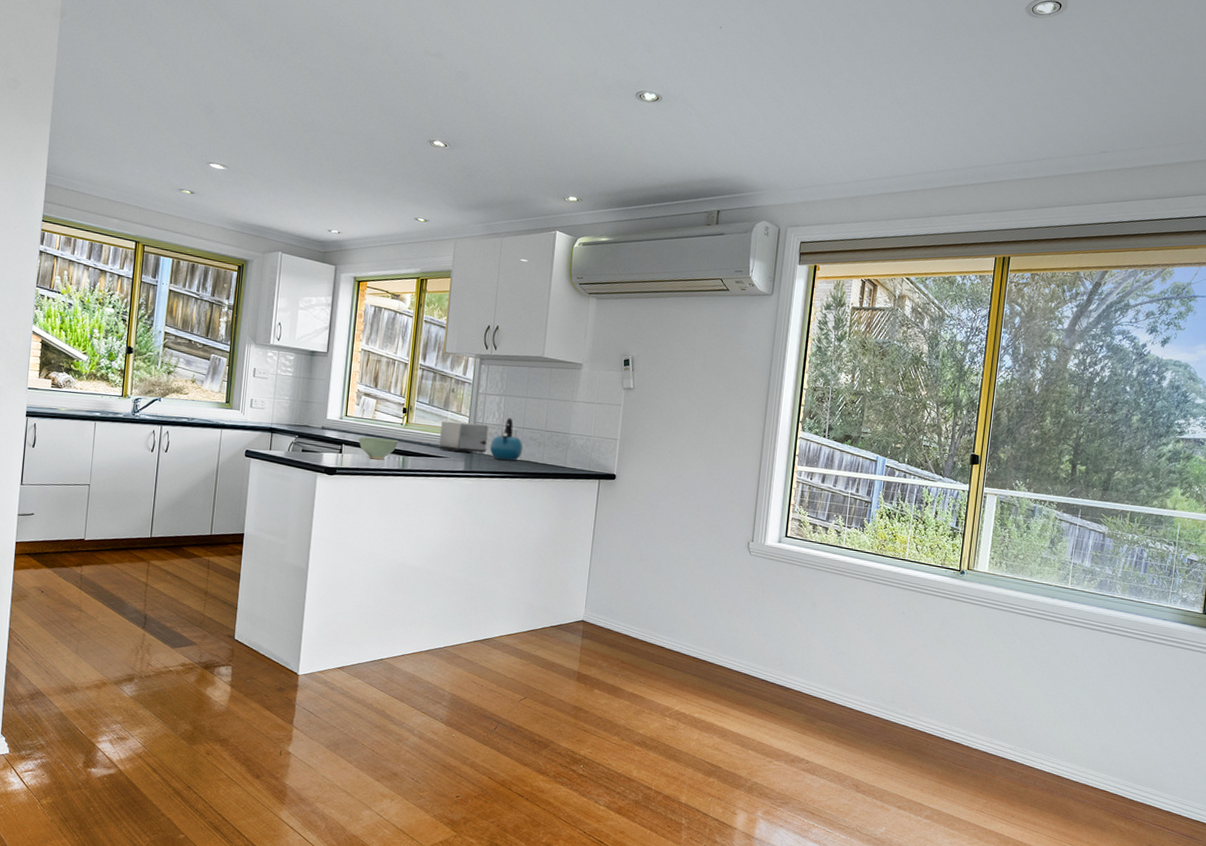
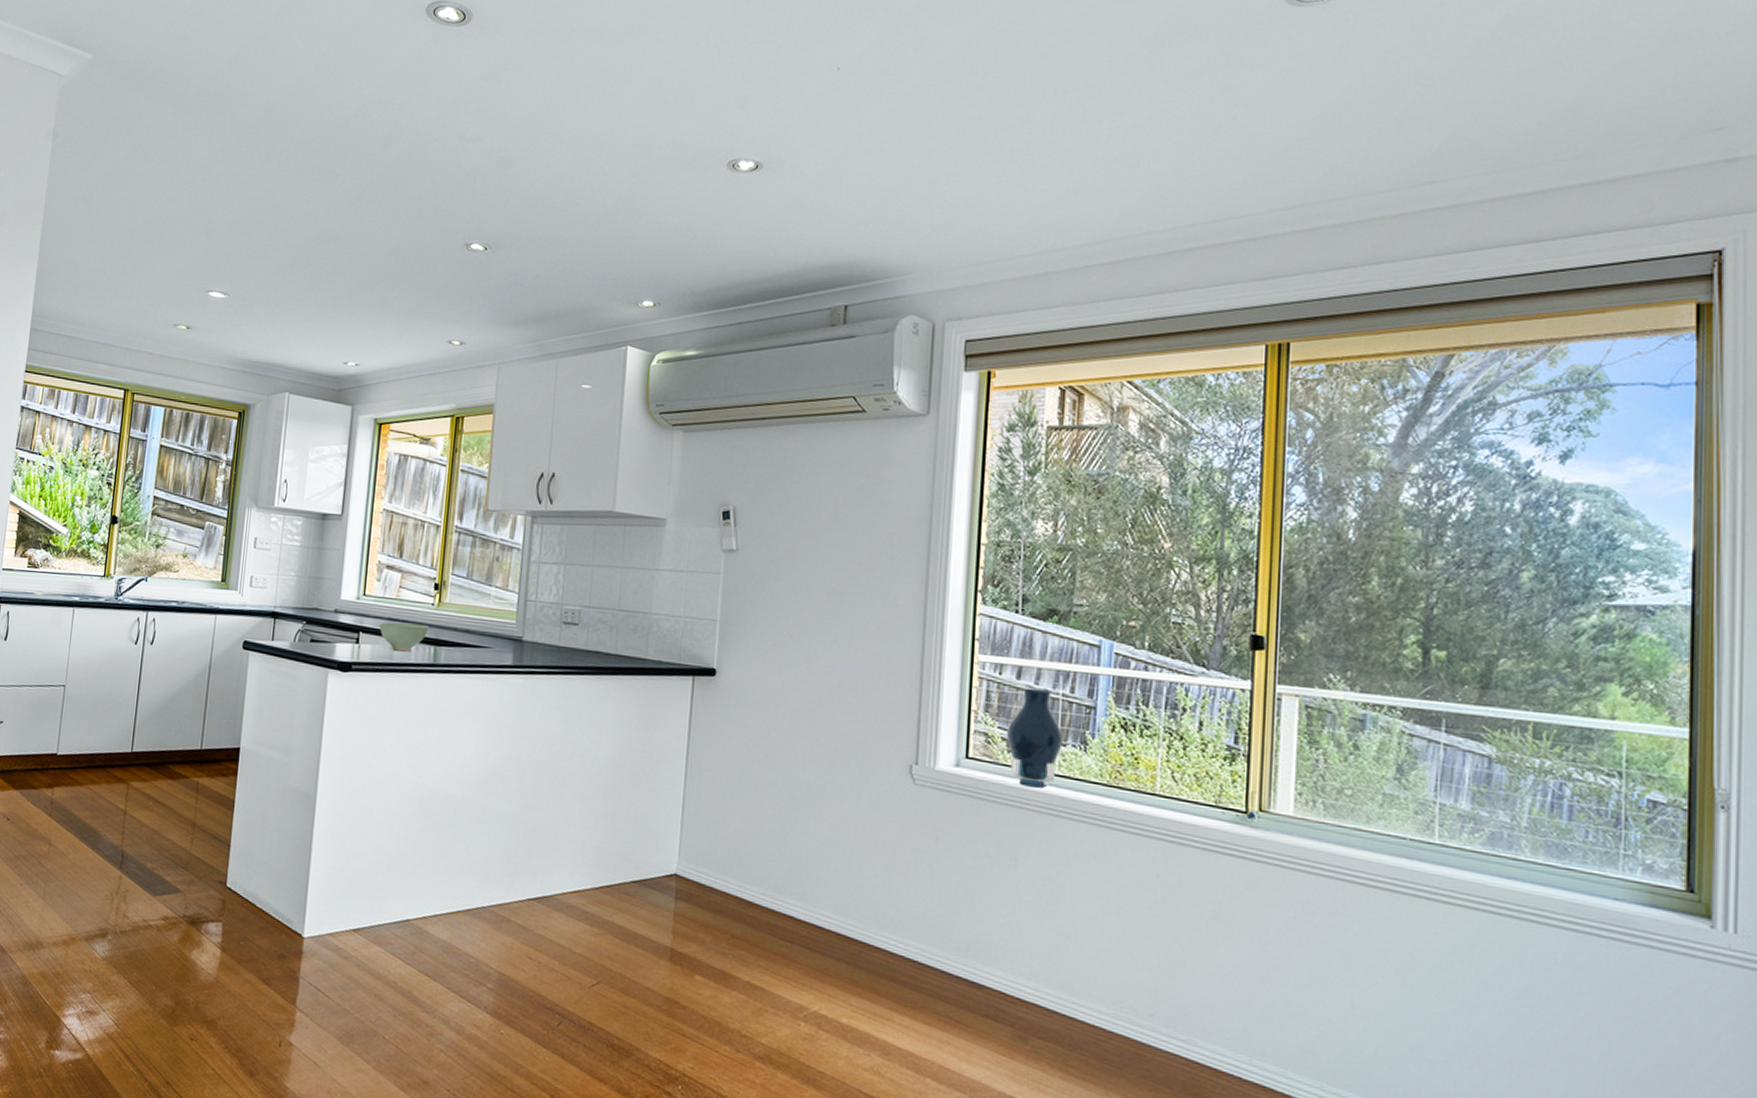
toaster: present [439,421,490,454] -> none [480,599,545,642]
kettle: present [490,418,523,461] -> none [545,593,590,651]
vase: none [812,489,850,557] -> present [1006,687,1063,790]

